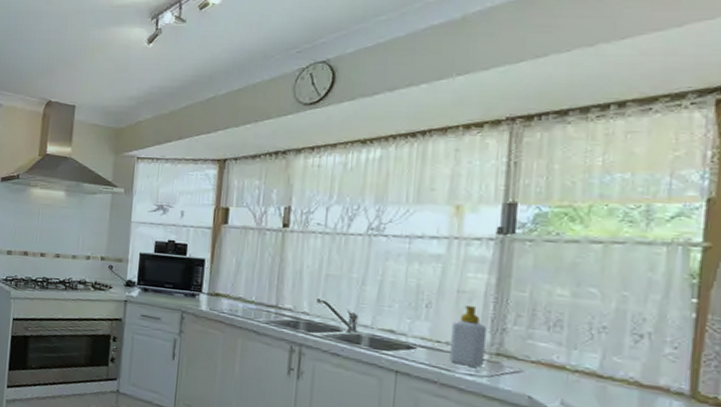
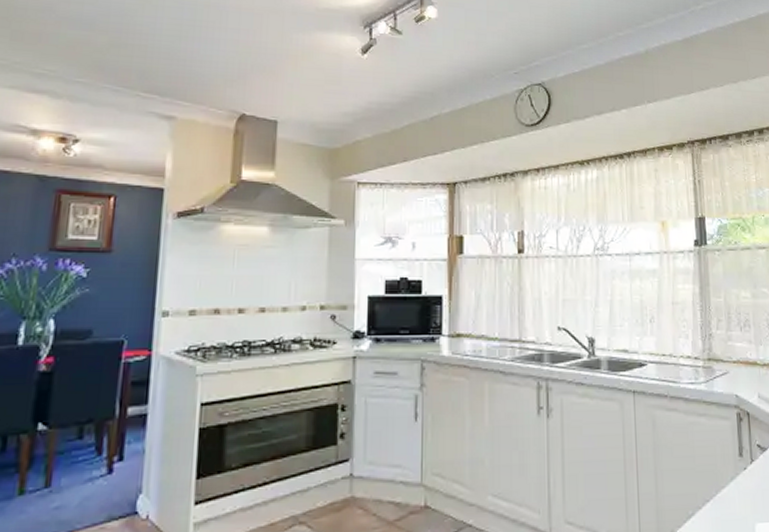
soap bottle: present [450,305,488,367] -> none [672,315,700,375]

